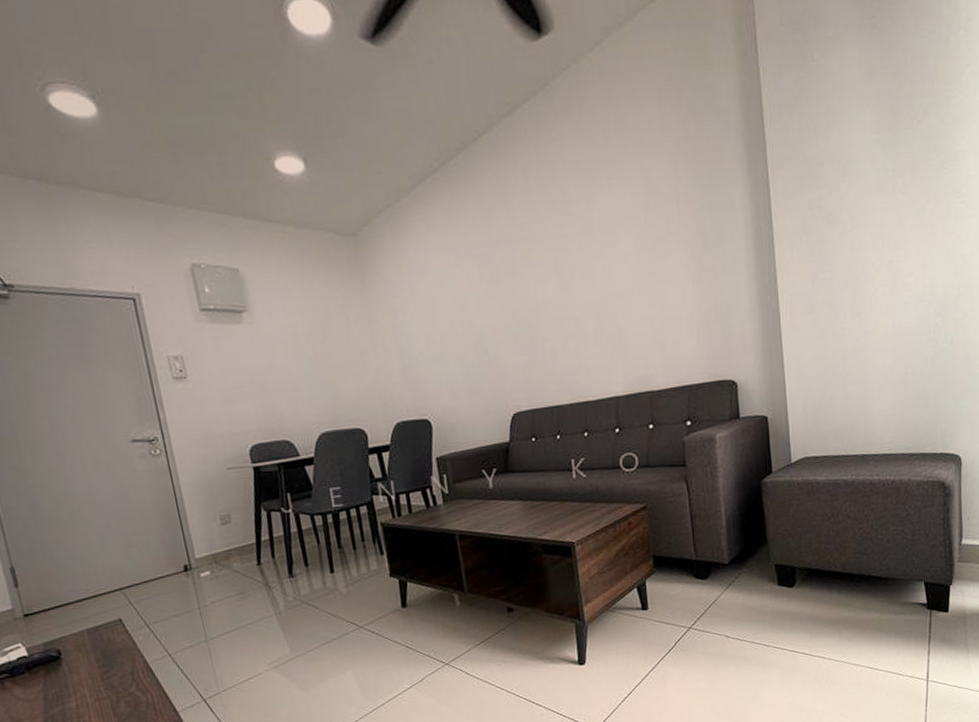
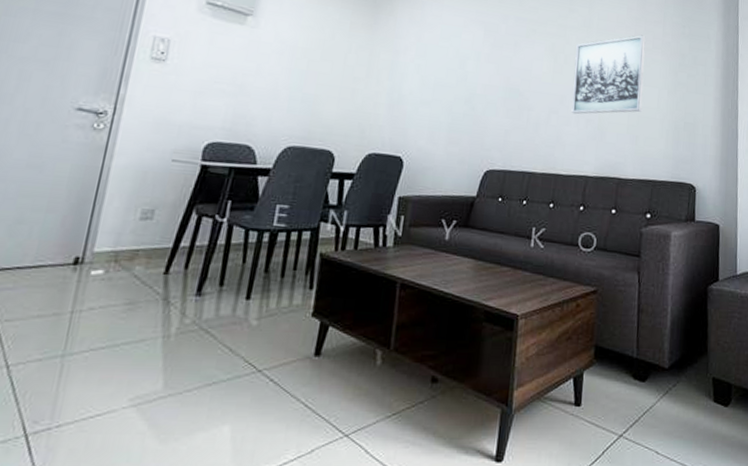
wall art: none [580,222,665,334] -> present [571,34,646,115]

